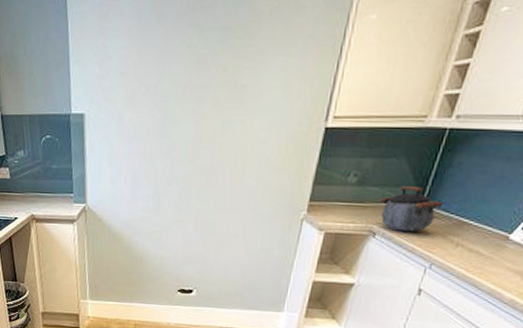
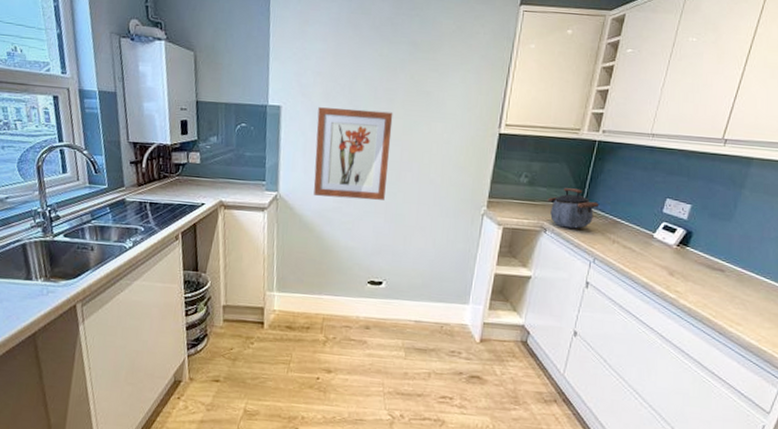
wall art: none [121,111,204,209] -> present [314,107,393,201]

